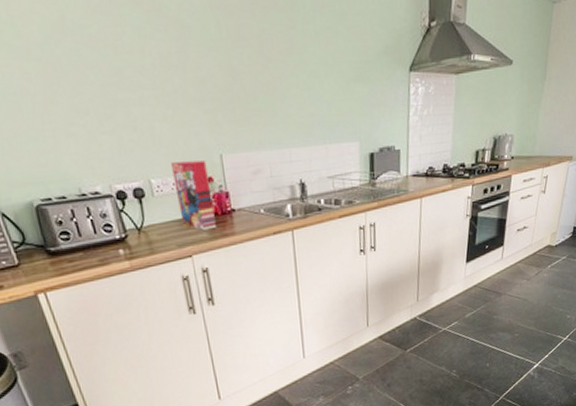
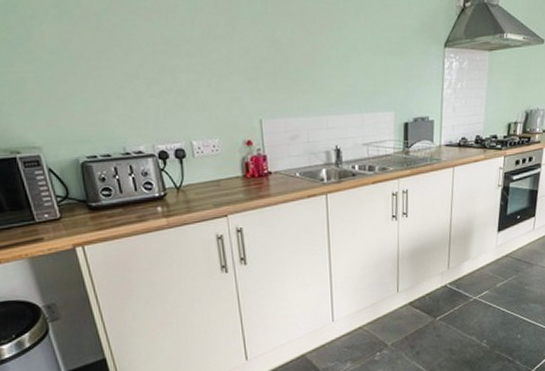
cereal box: present [171,160,217,231] -> none [213,125,254,191]

